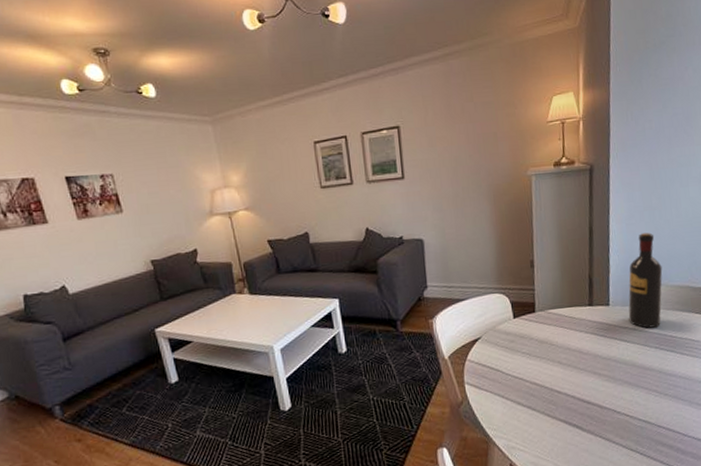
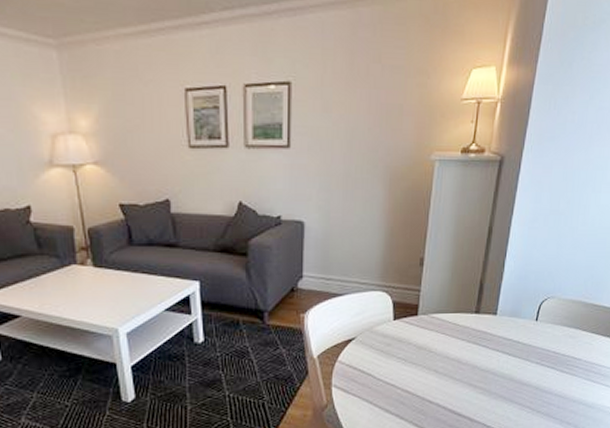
wine bottle: present [628,232,663,328] -> none [514,239,558,342]

